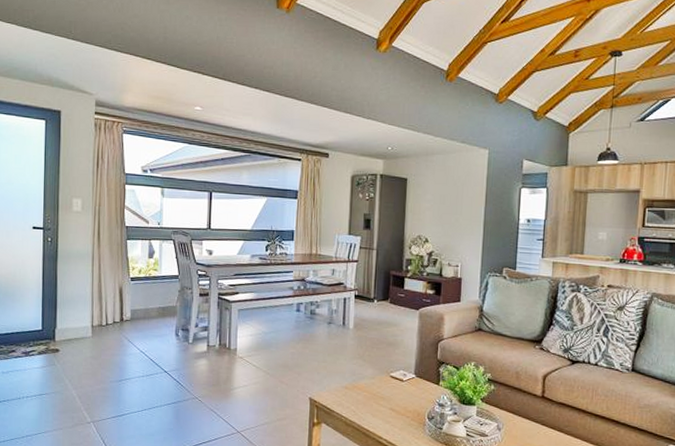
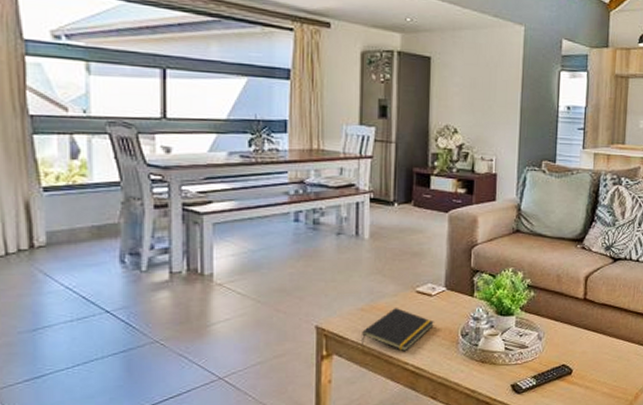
notepad: none [345,389,405,427] -> present [362,308,434,352]

